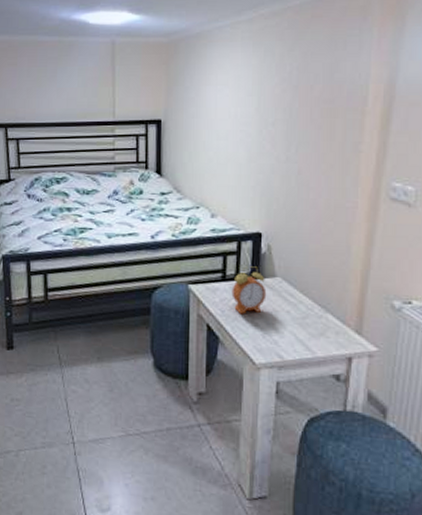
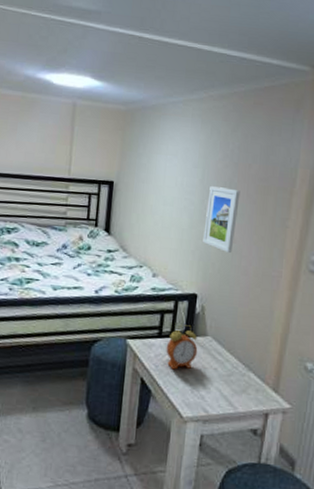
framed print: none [264,114,303,186] -> present [203,186,240,254]

